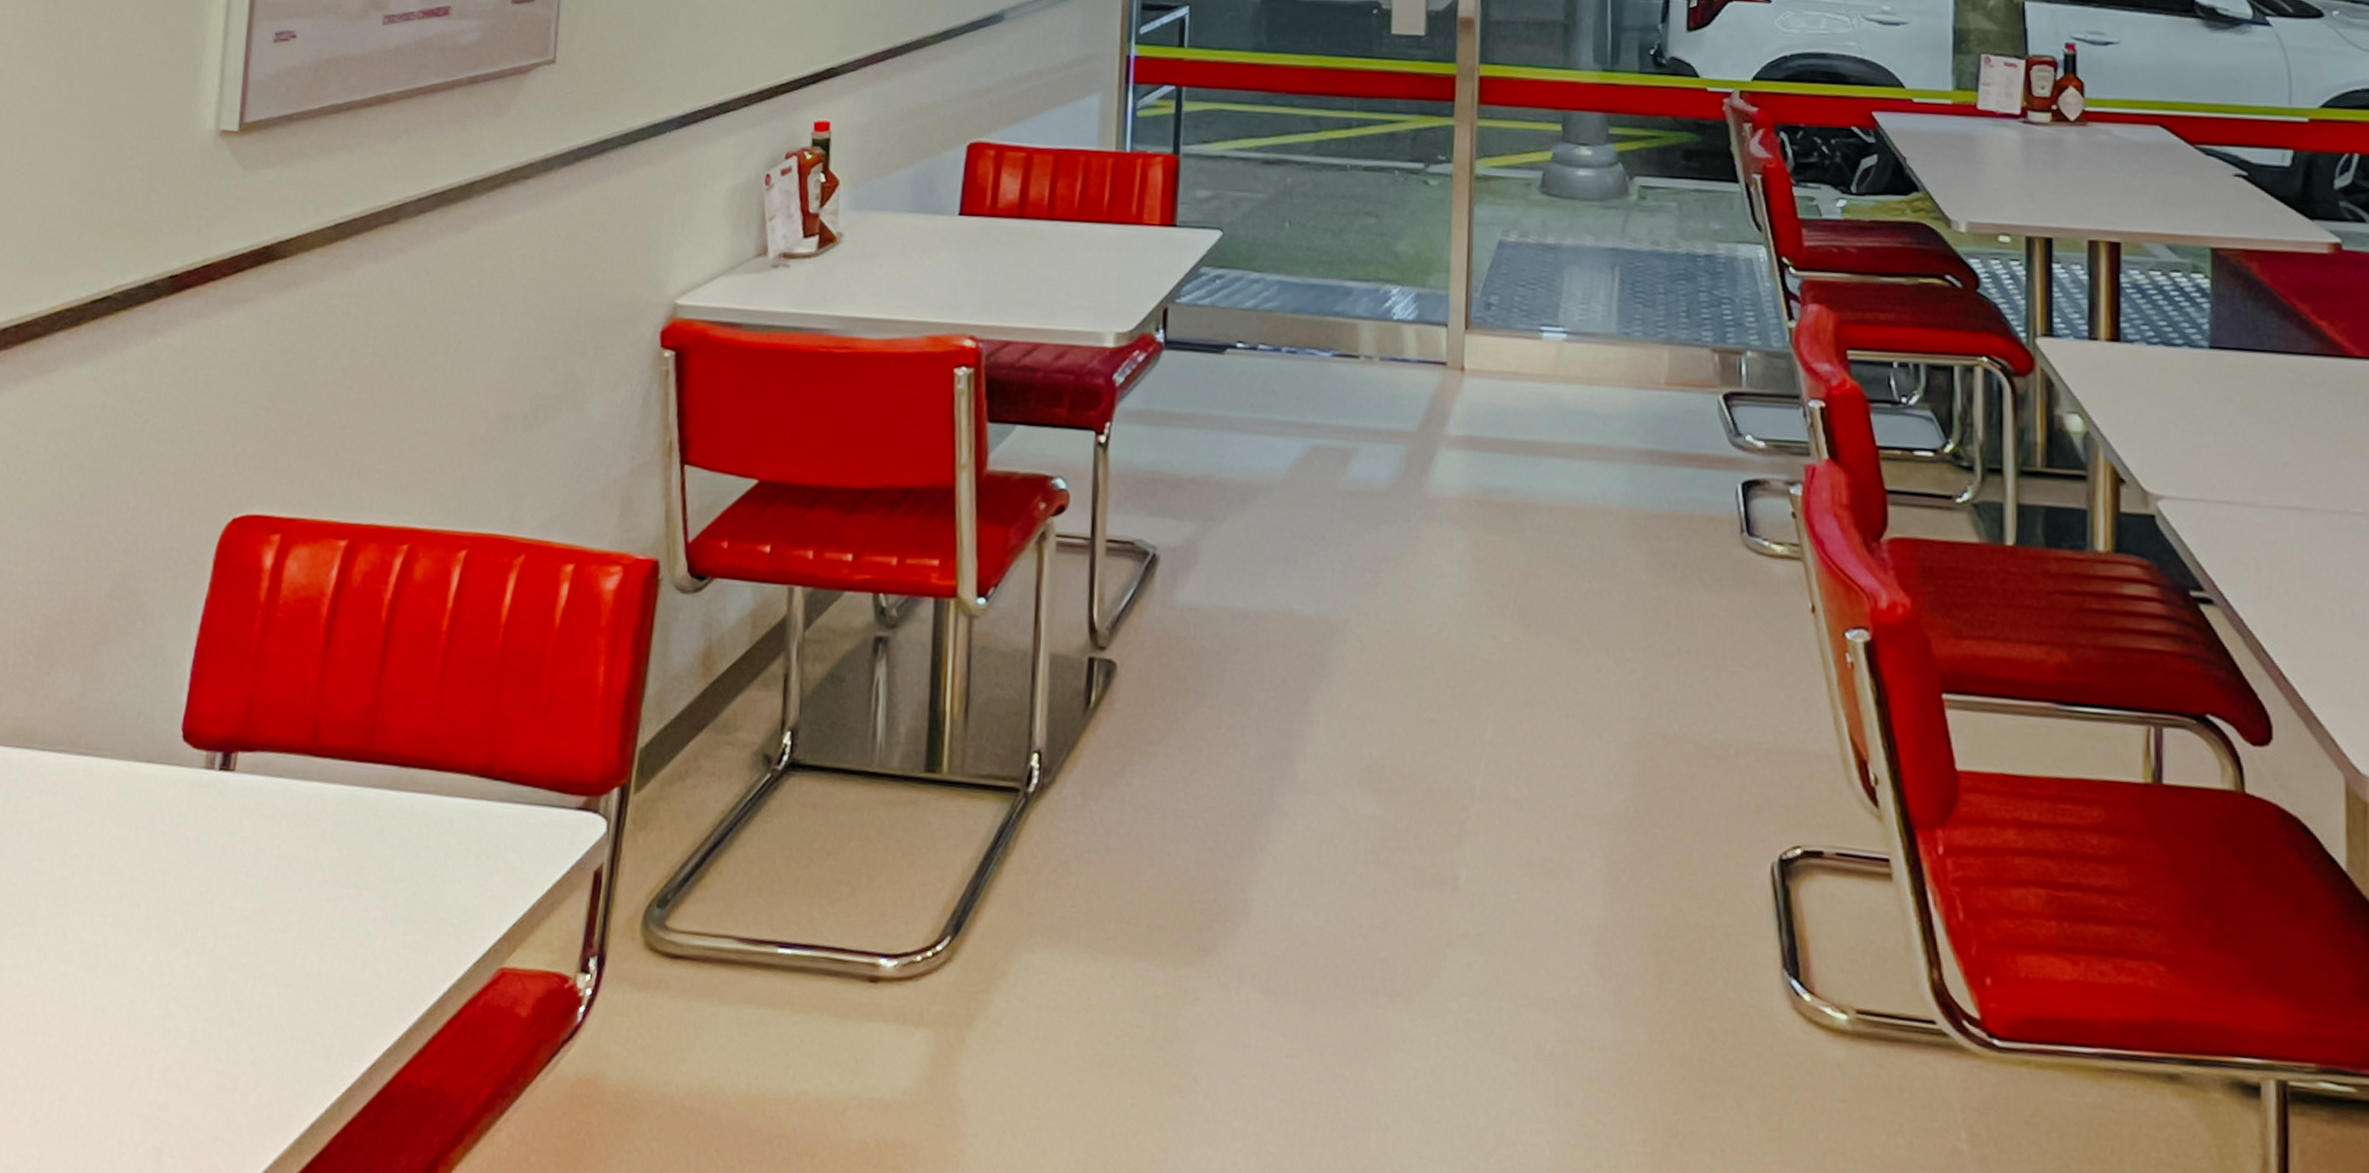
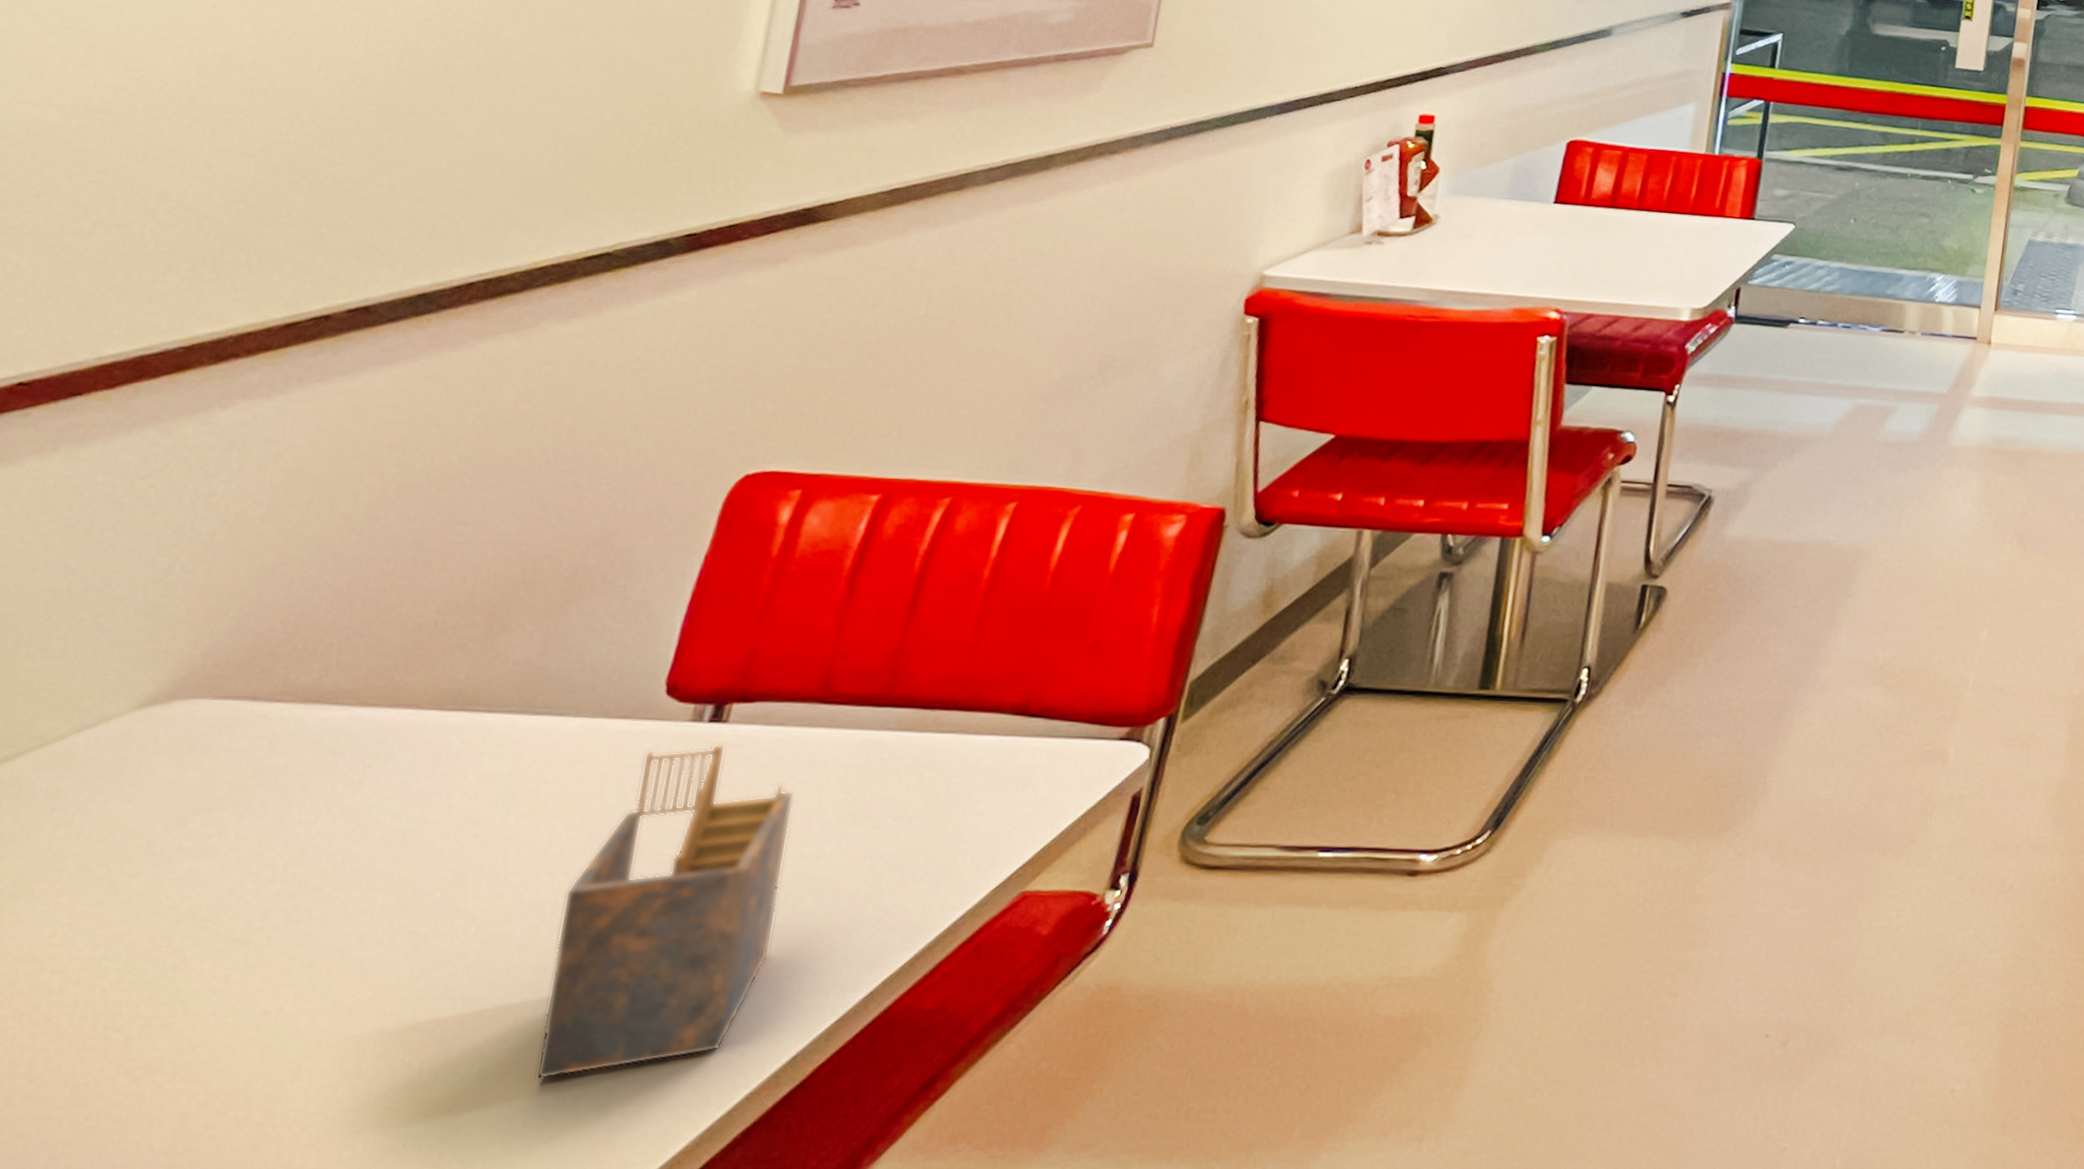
napkin holder: none [102,793,295,1124] -> present [535,744,794,1080]

